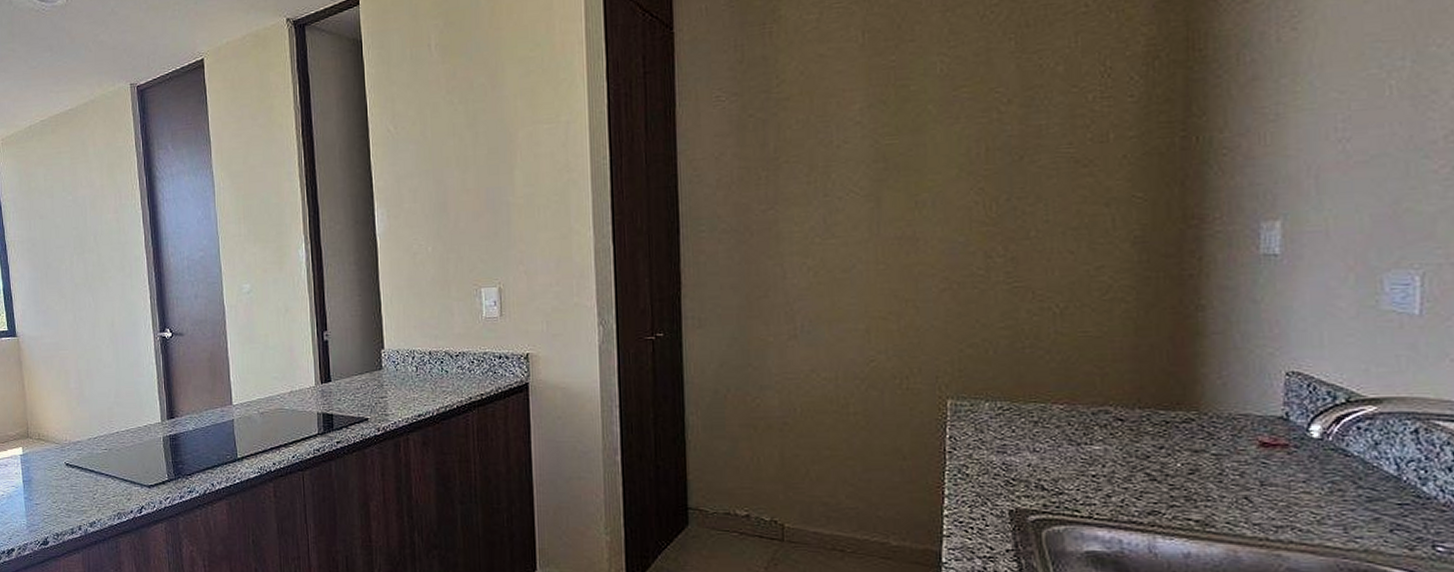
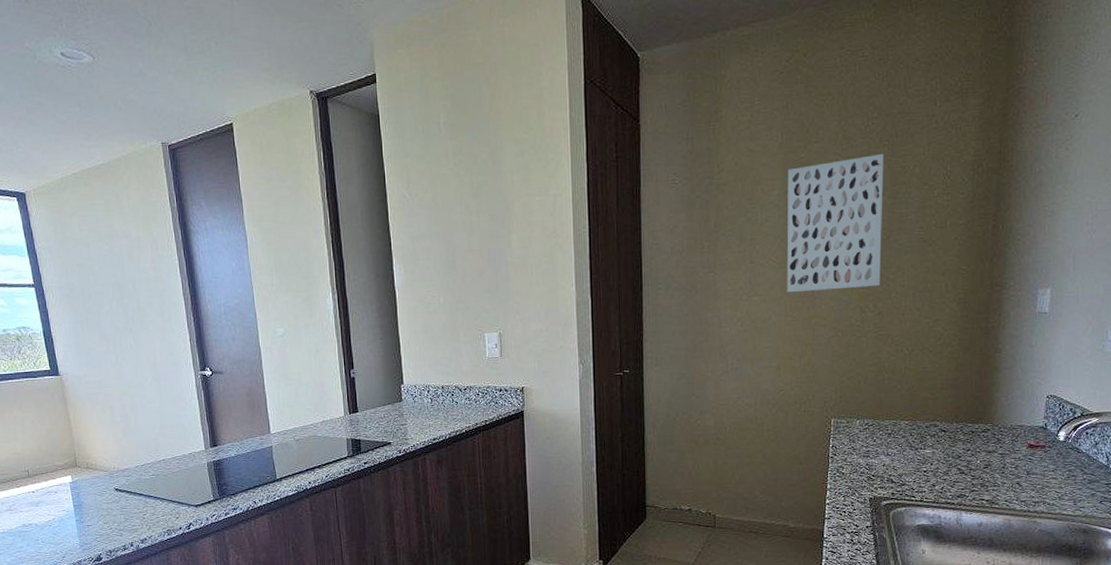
wall art: none [872,49,1013,234] -> present [787,153,884,293]

